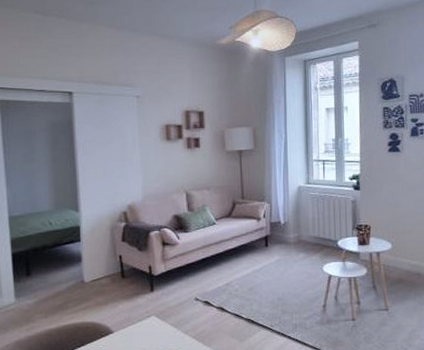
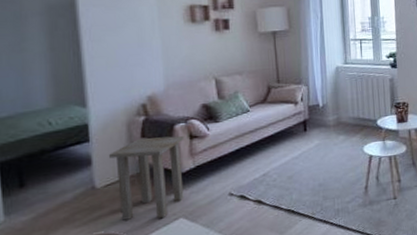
side table: none [96,241,159,314] -> present [109,135,185,220]

